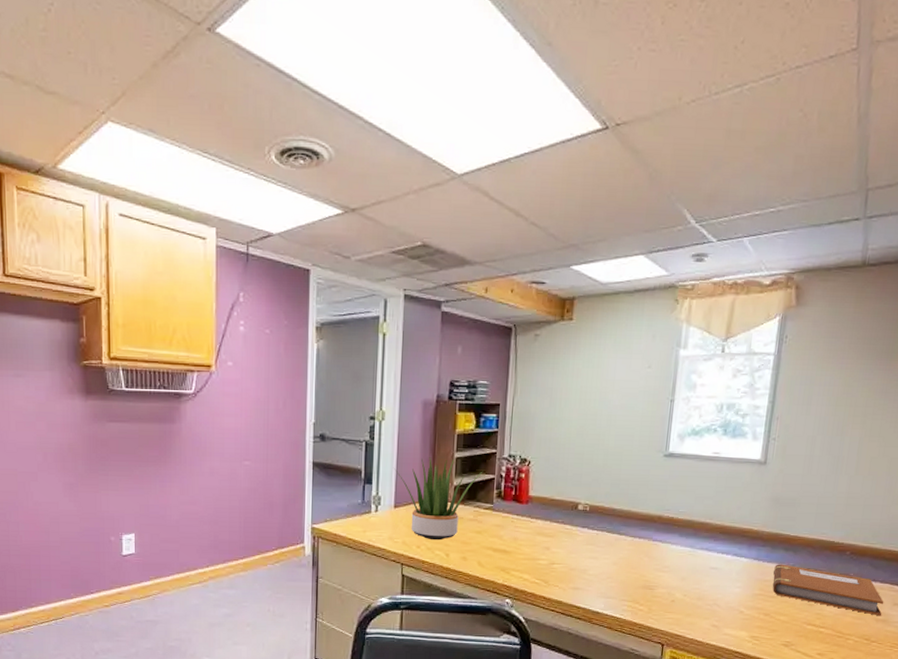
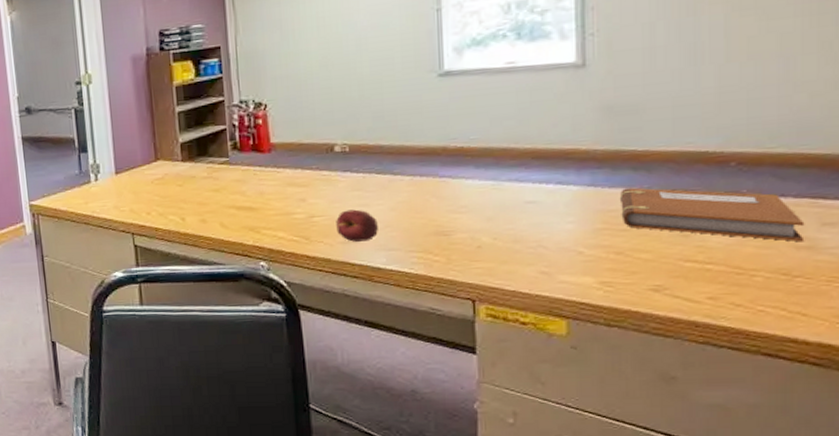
potted plant: present [394,457,482,541] -> none [109,114,210,205]
apple: none [570,560,602,589] -> present [336,209,378,242]

